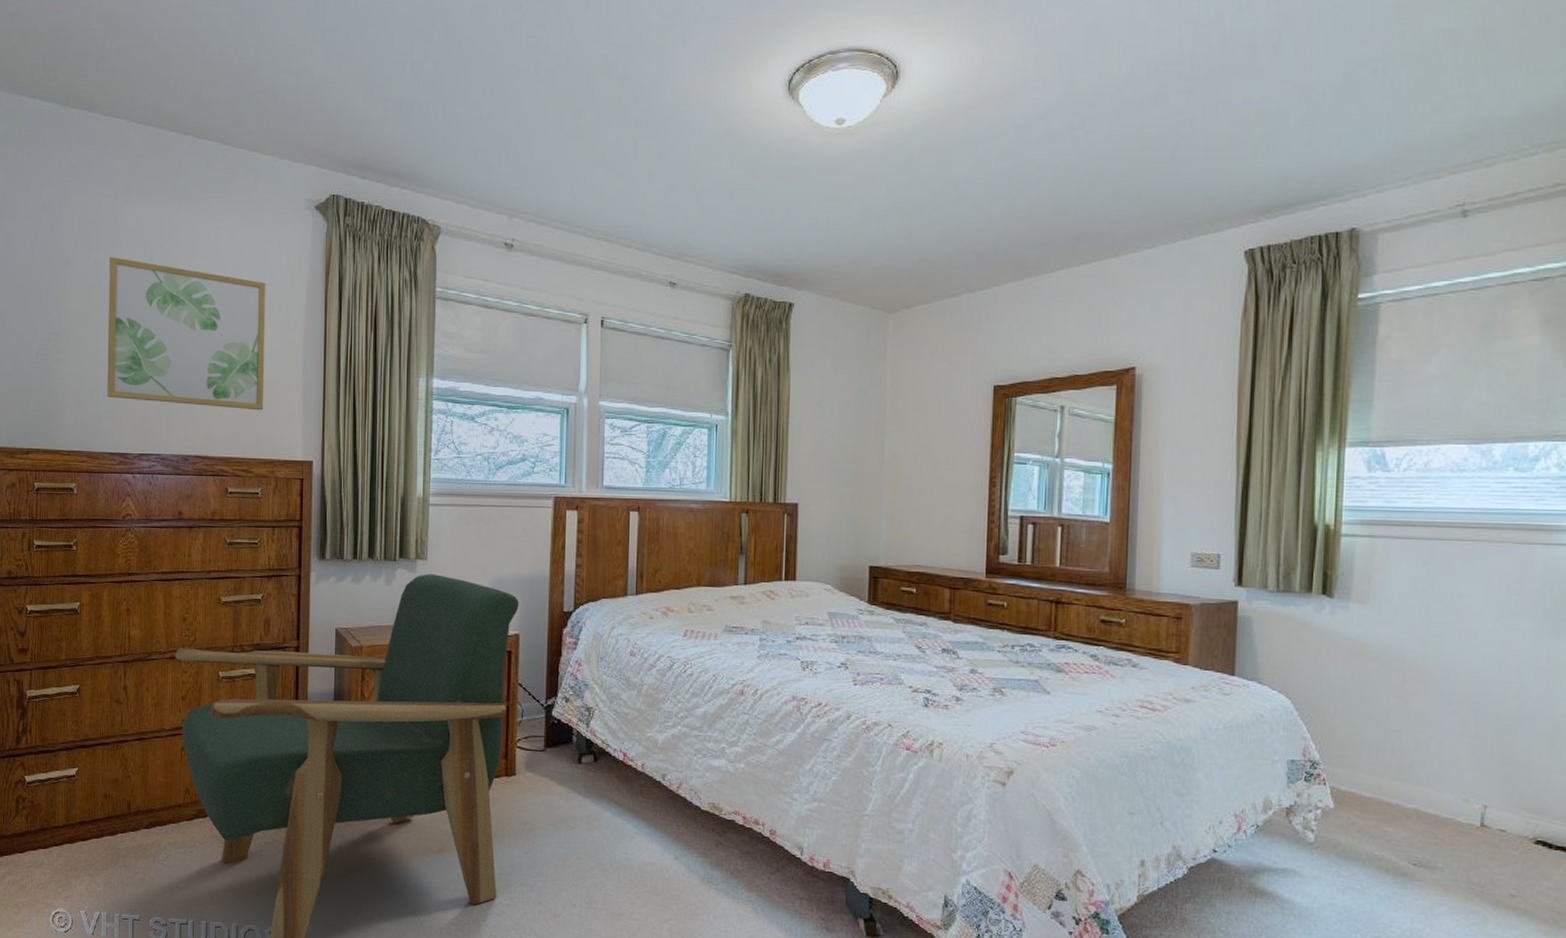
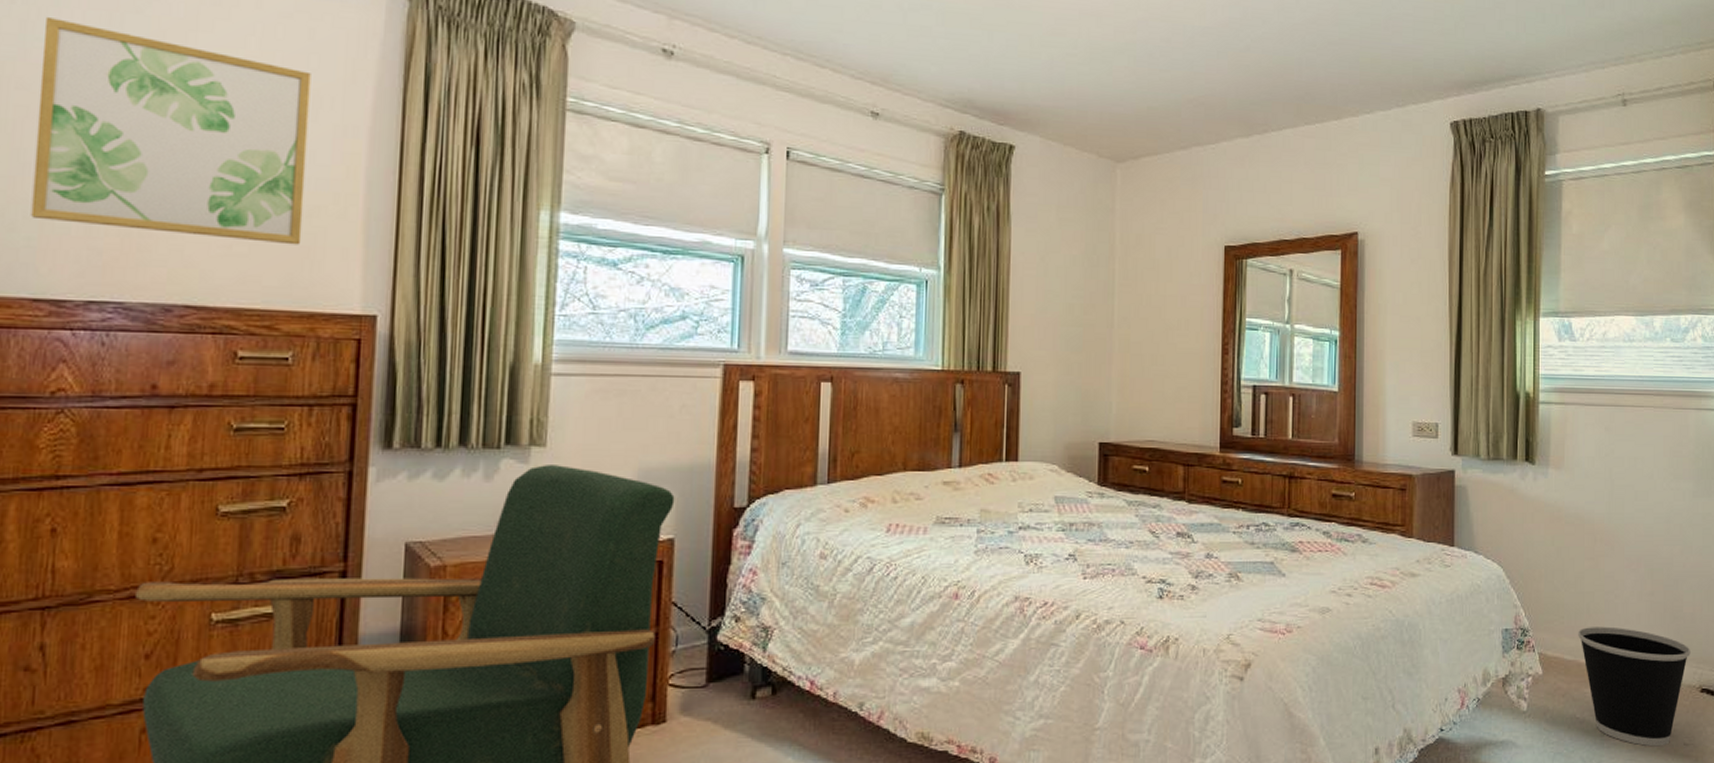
wastebasket: none [1379,765,1524,895] -> present [1578,626,1691,747]

